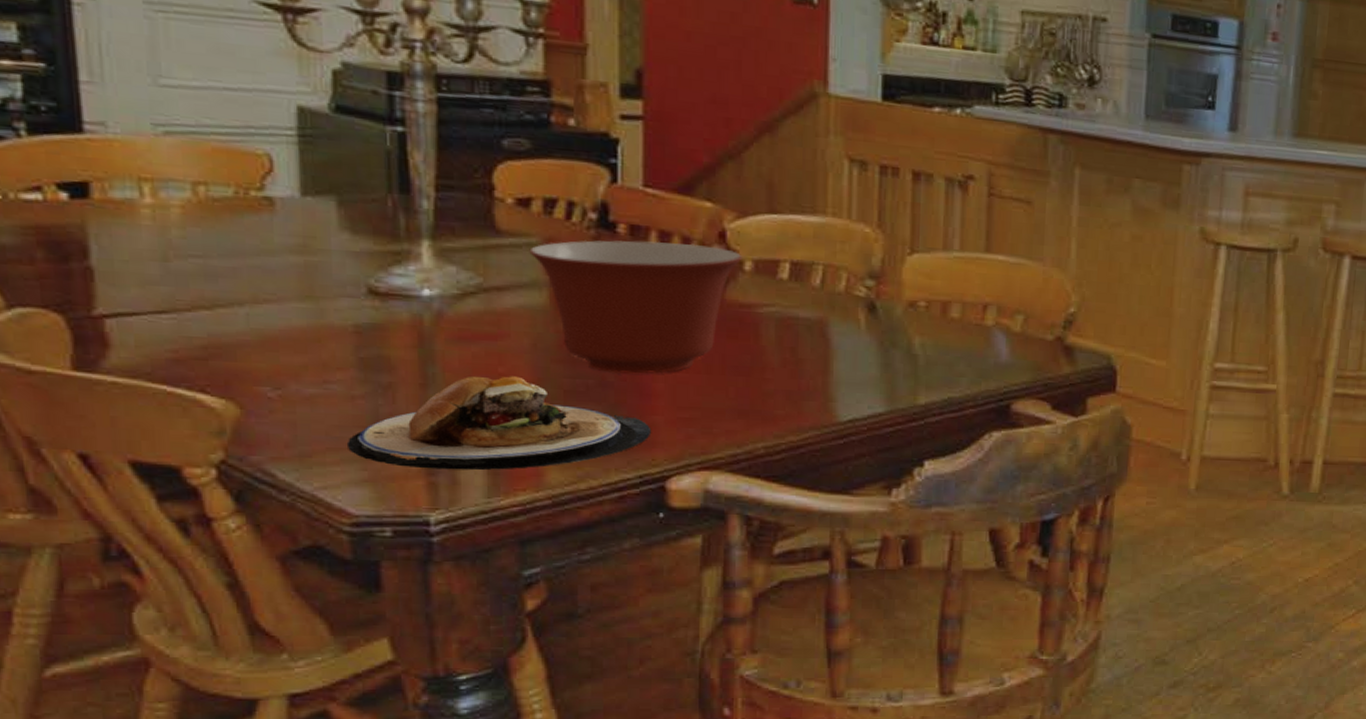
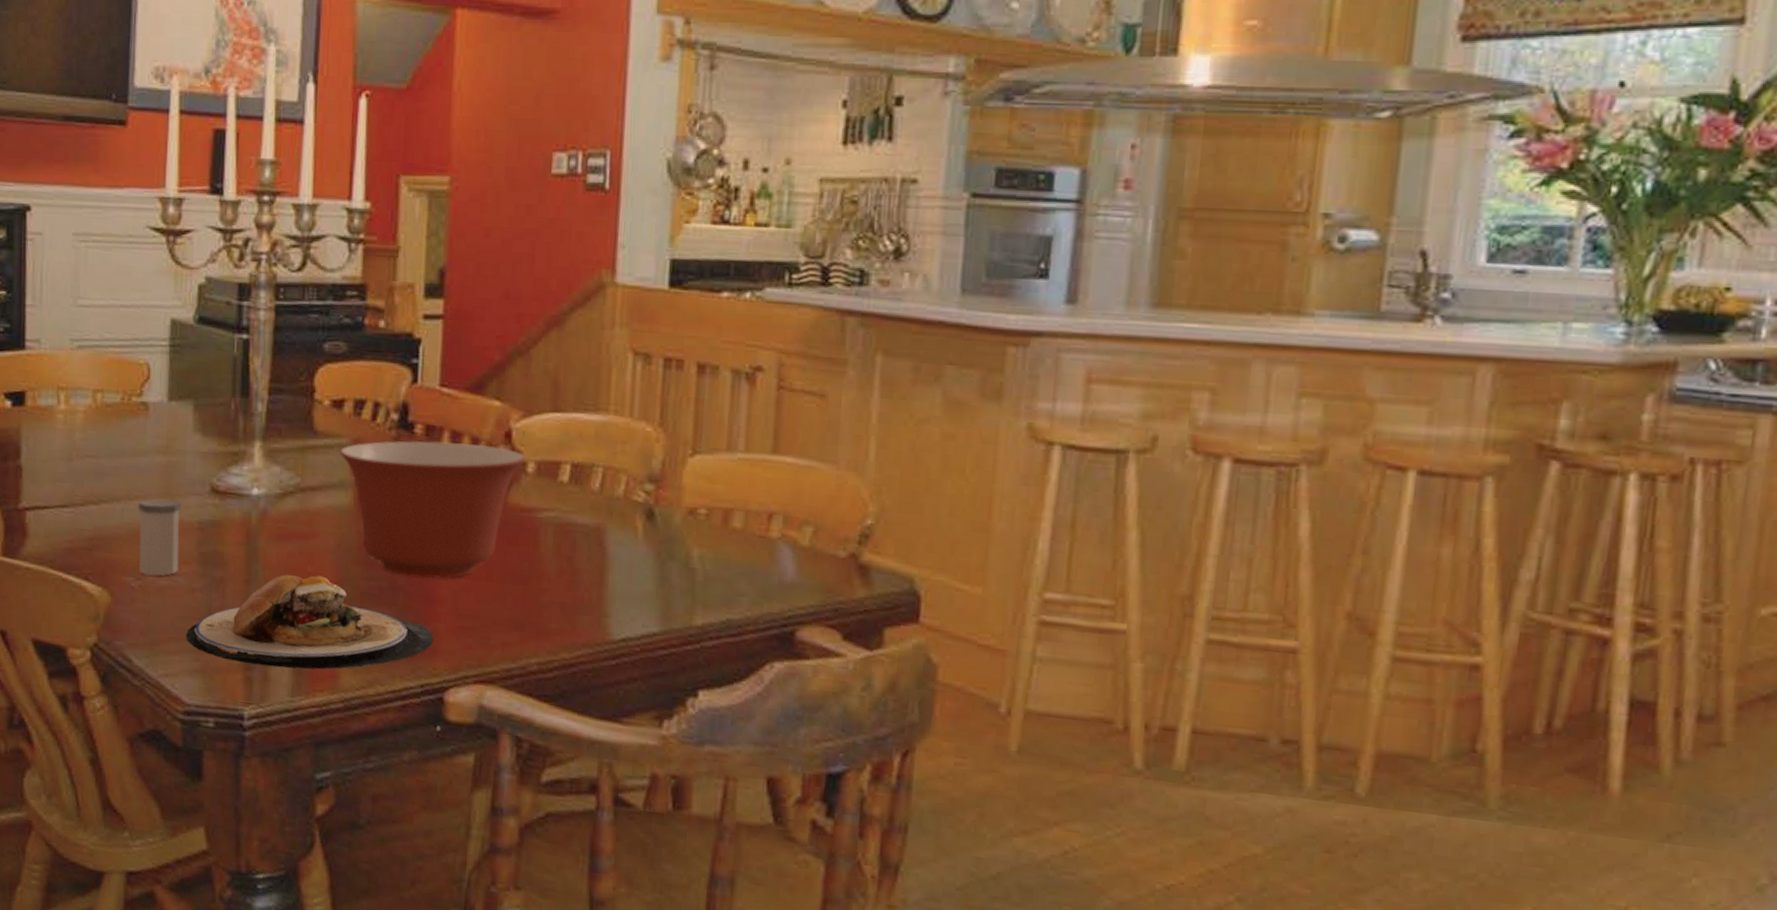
salt shaker: none [268,301,331,384] -> present [137,498,182,576]

